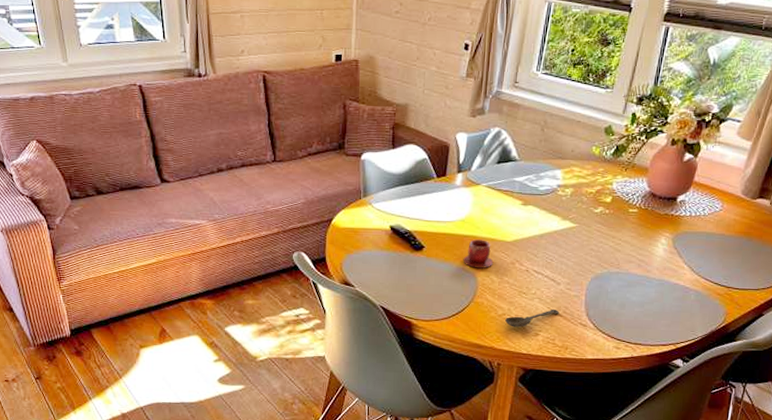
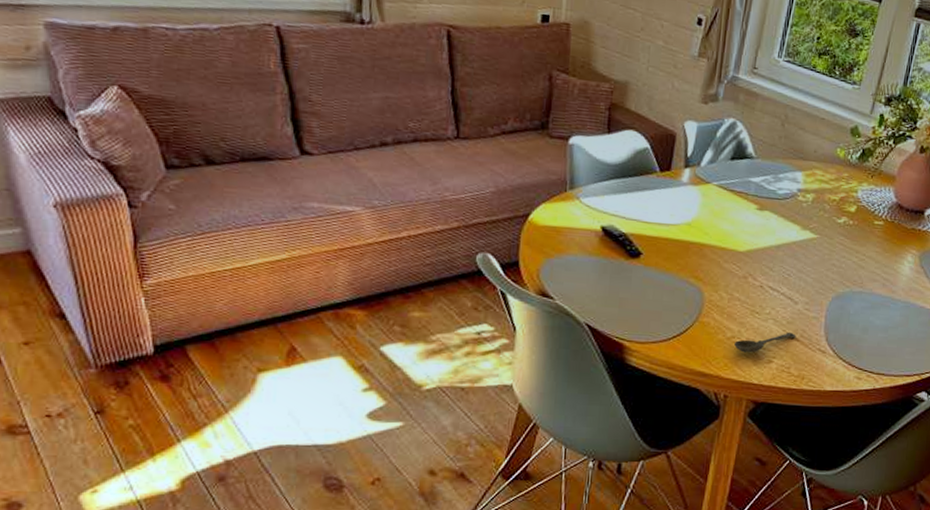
teacup: present [463,239,494,268] -> none [687,247,723,282]

